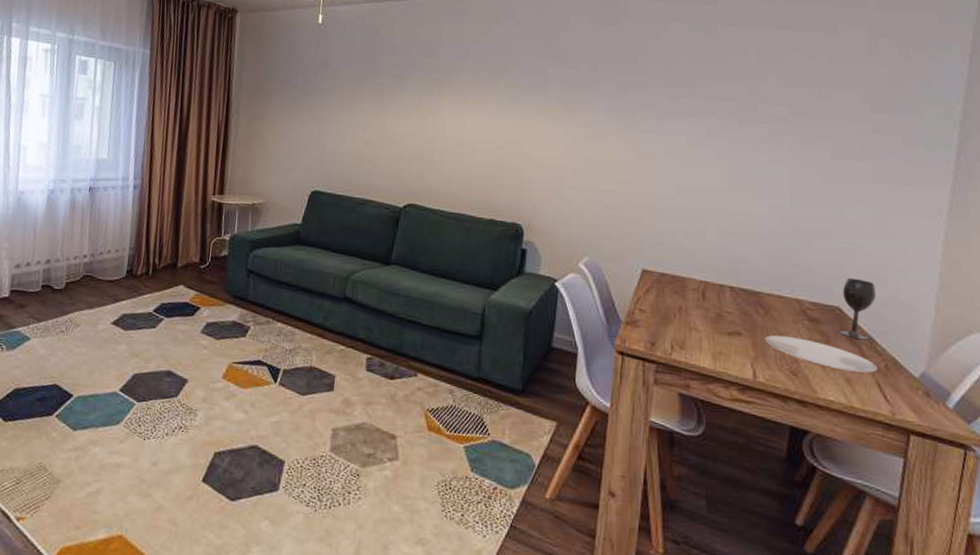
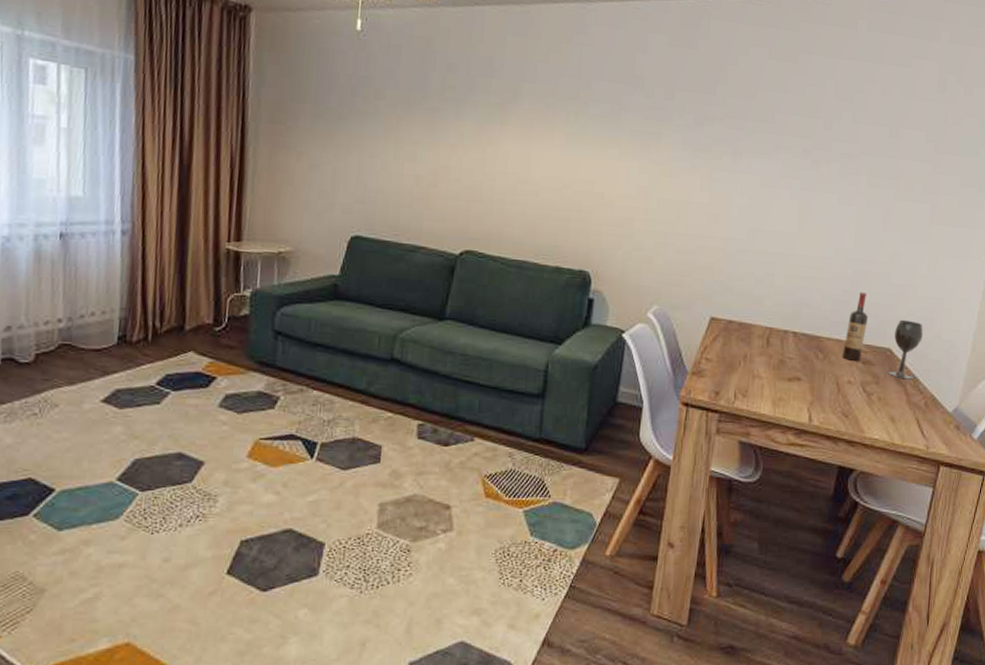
plate: present [765,335,878,374] -> none [822,378,919,411]
wine bottle: none [786,248,812,320] -> present [843,291,869,362]

